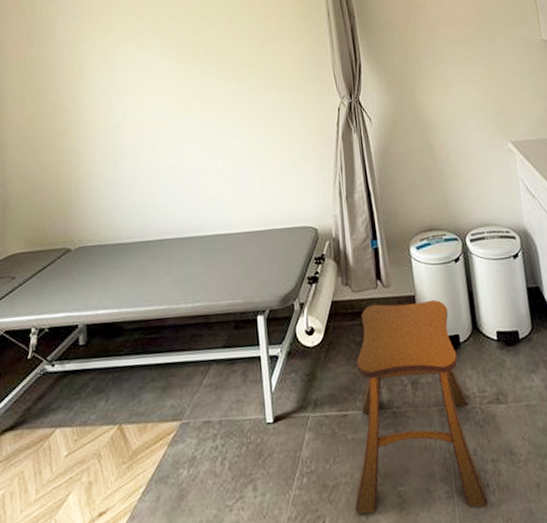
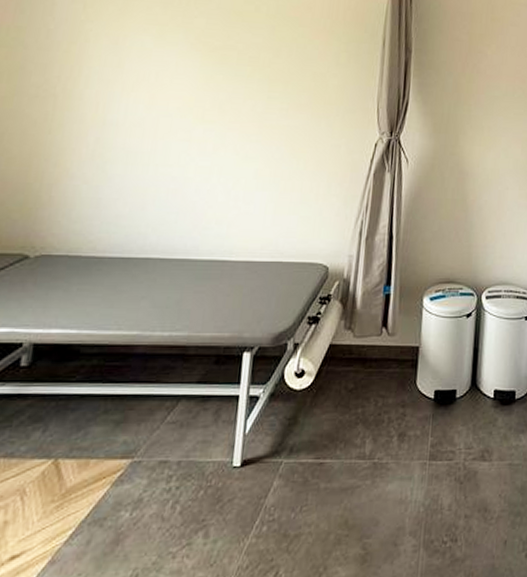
stool: present [354,299,488,515] -> none [313,352,454,566]

